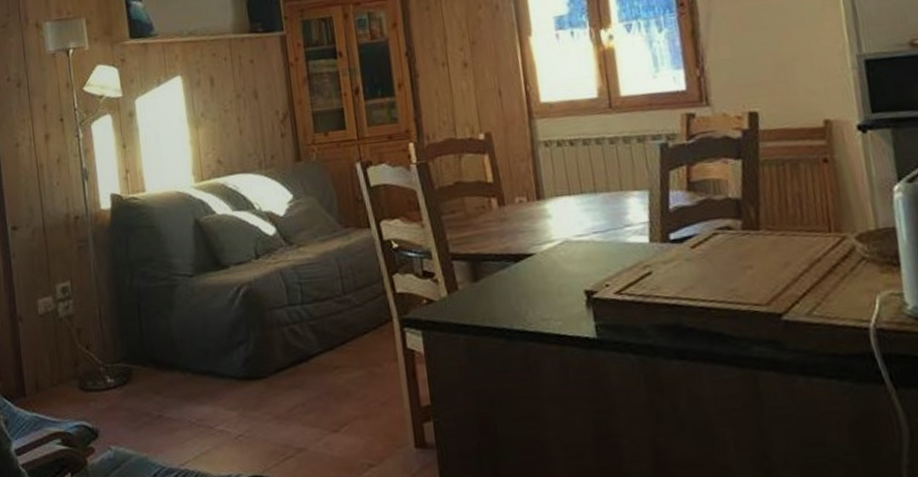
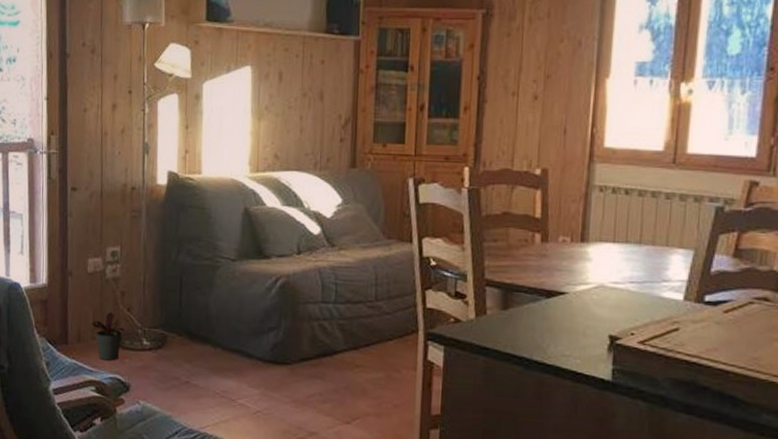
potted plant: none [48,353,86,408] -> present [90,312,125,361]

